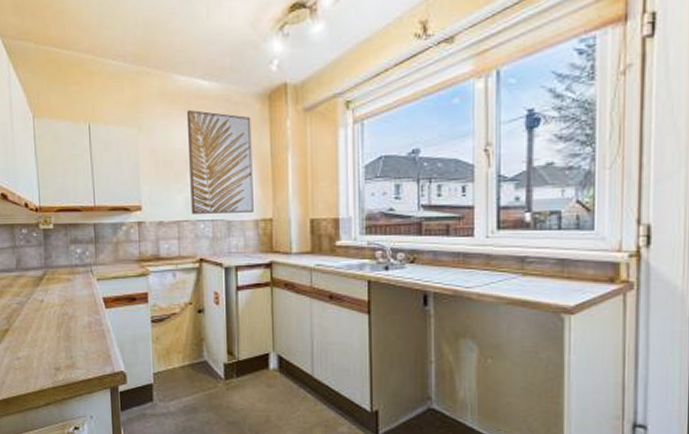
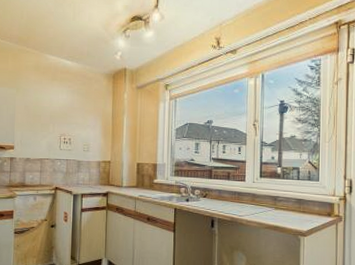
wall art: present [186,110,254,214] -> none [52,81,100,156]

